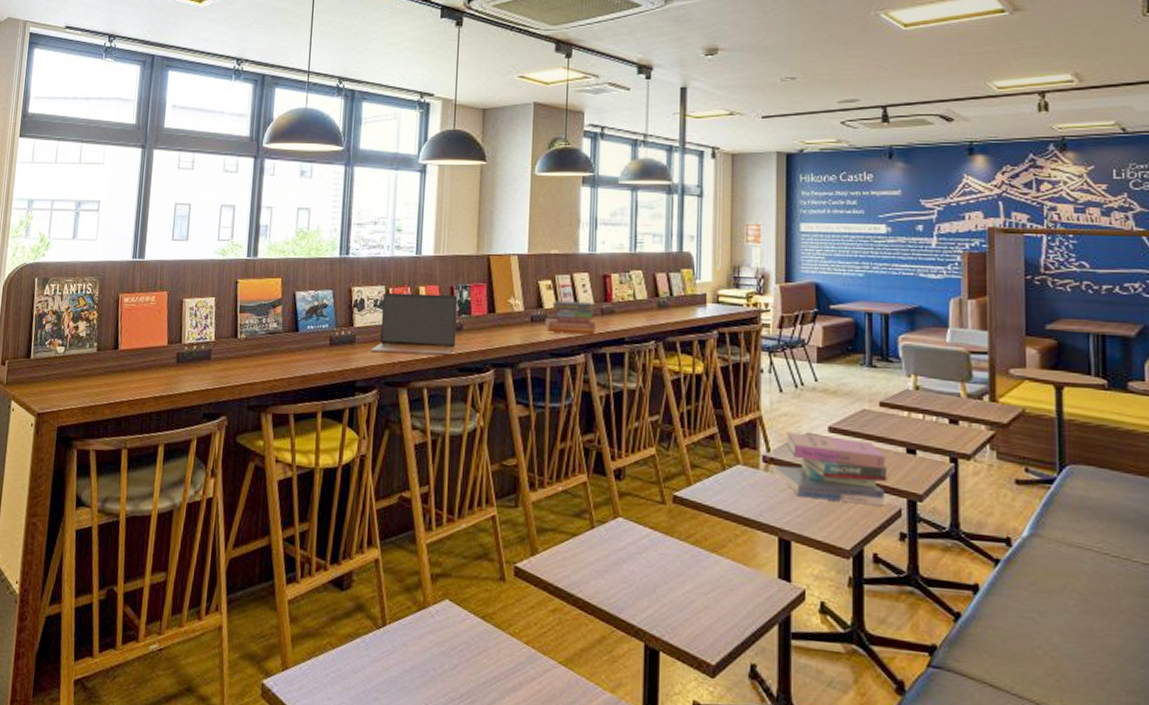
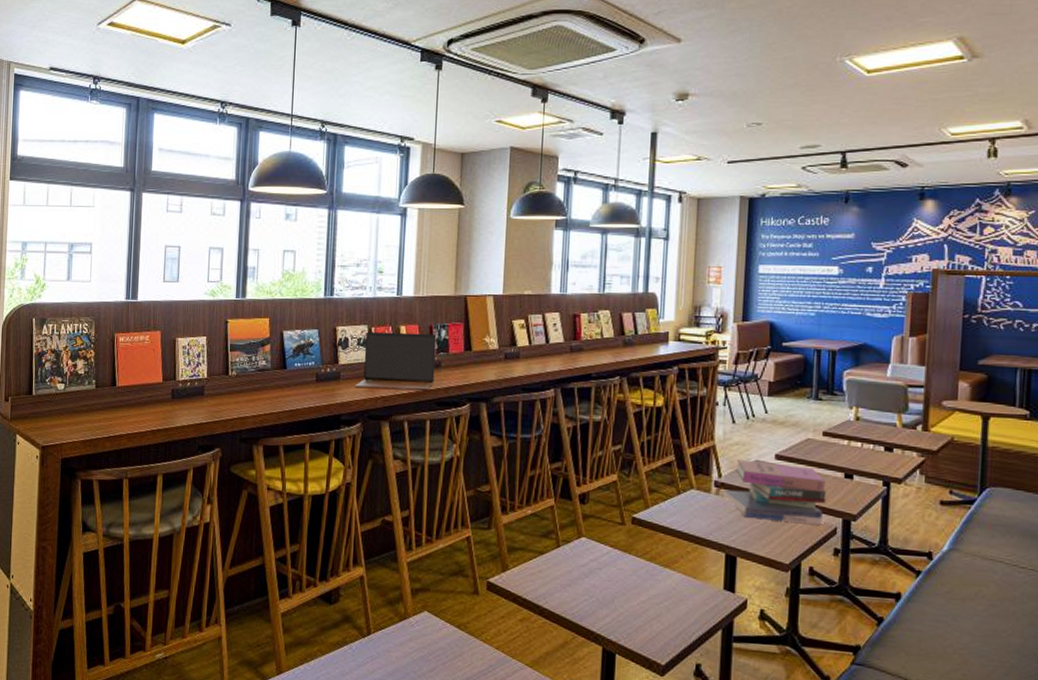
books: present [544,300,596,336] -> none [517,339,565,372]

